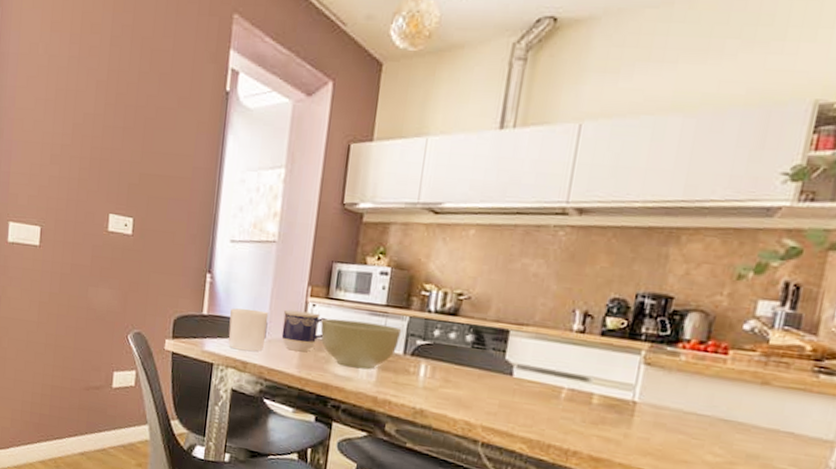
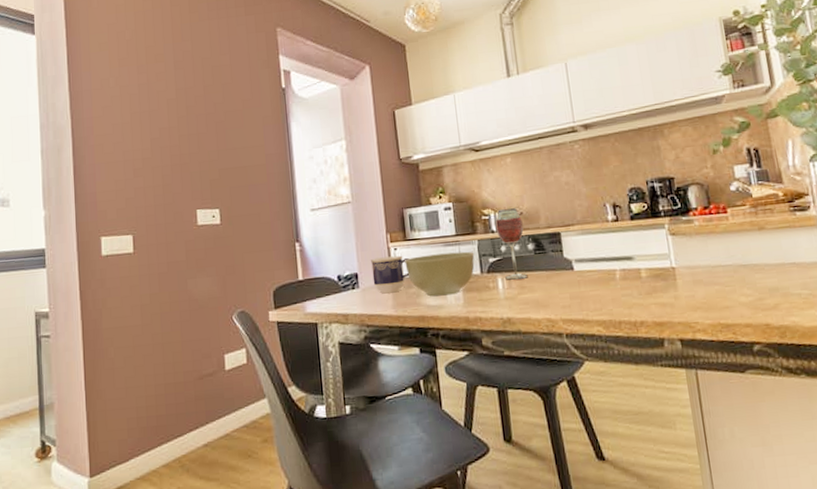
mug: present [228,308,269,352] -> none [323,264,360,305]
wineglass: none [430,288,469,372] -> present [495,208,528,280]

